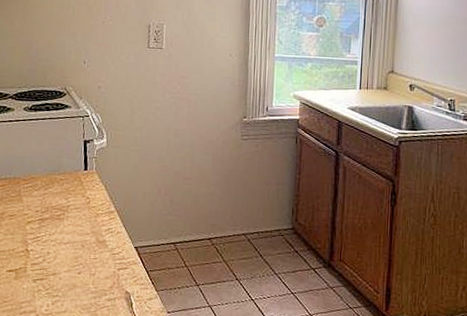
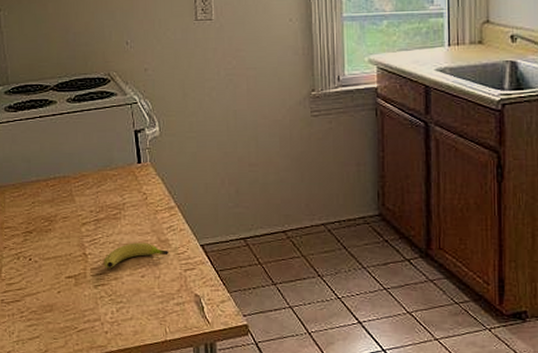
fruit: none [44,242,105,265] -> present [103,242,169,269]

